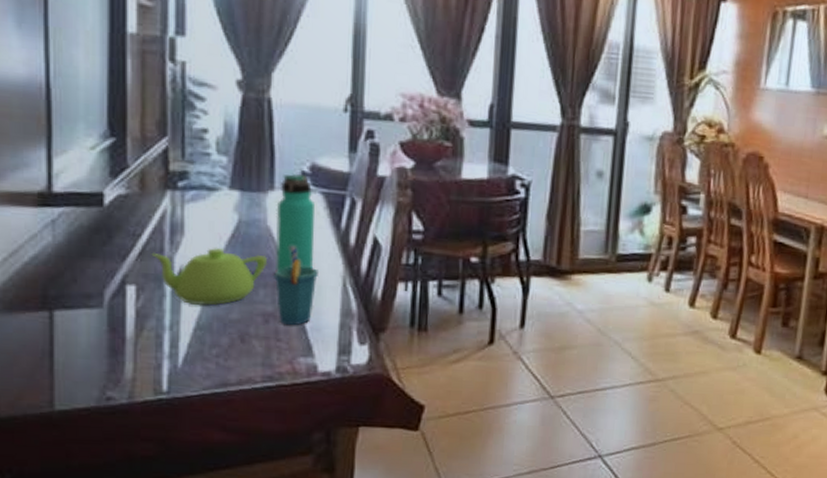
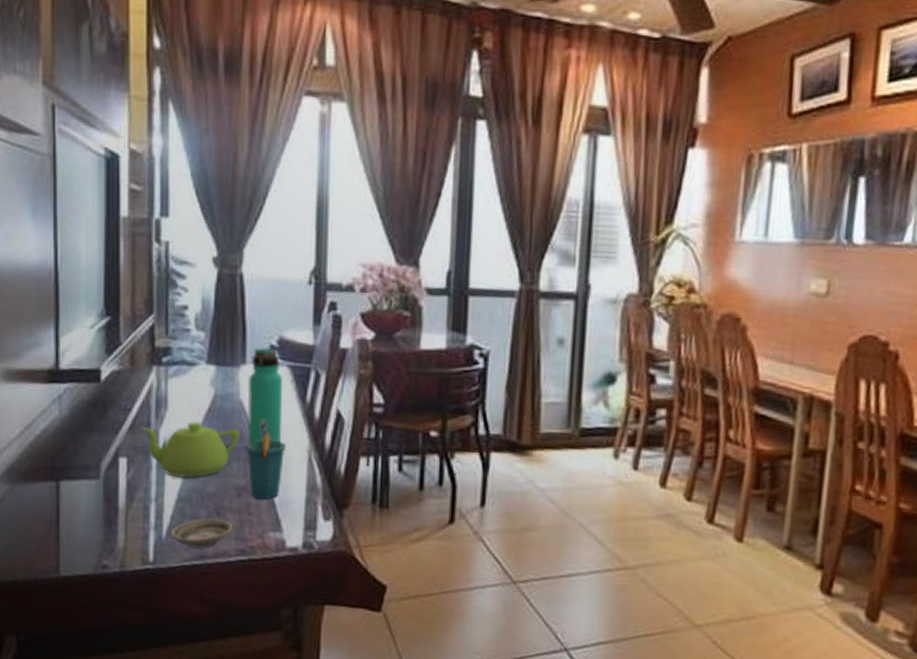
saucer: none [186,344,258,376] -> present [169,517,232,549]

